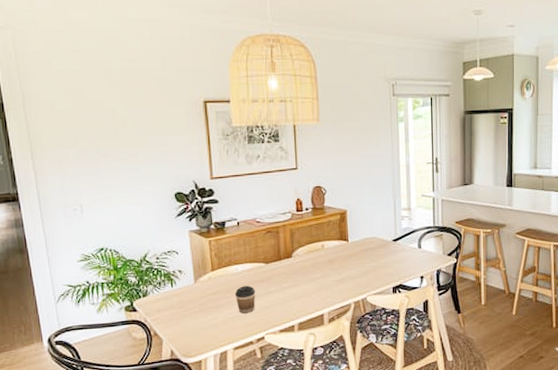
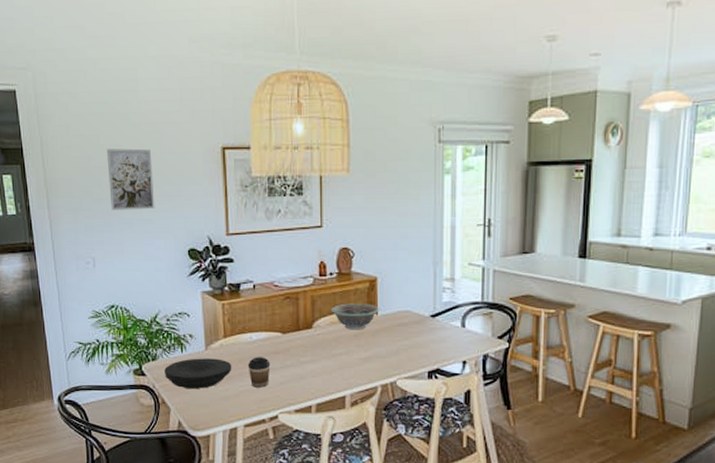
wall art: none [91,102,141,160] -> present [106,148,155,210]
plate: none [156,290,220,321] -> present [165,358,232,390]
decorative bowl: none [307,233,350,257] -> present [330,303,379,330]

